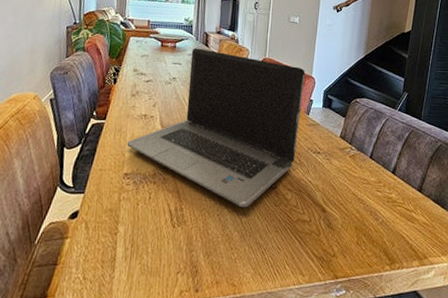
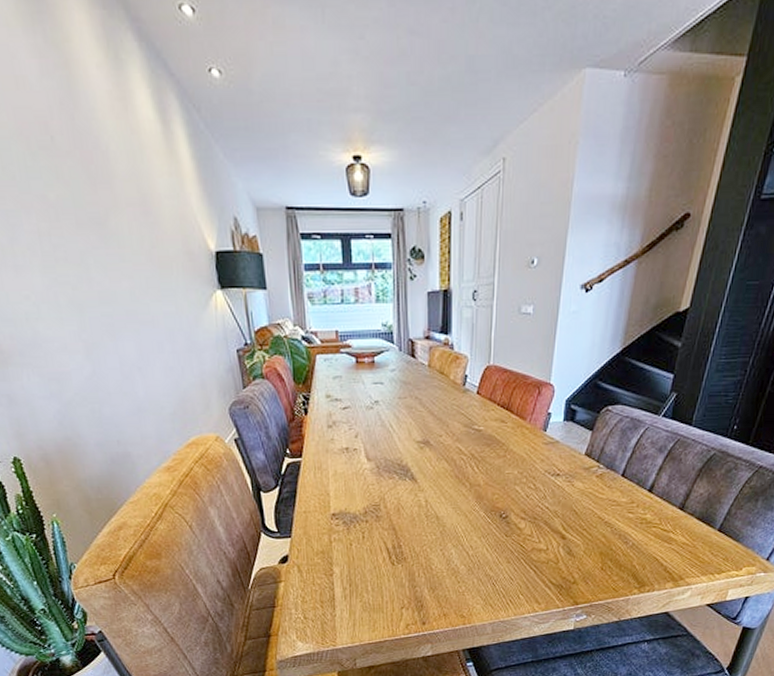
laptop computer: present [126,48,305,208] -> none [330,361,542,541]

